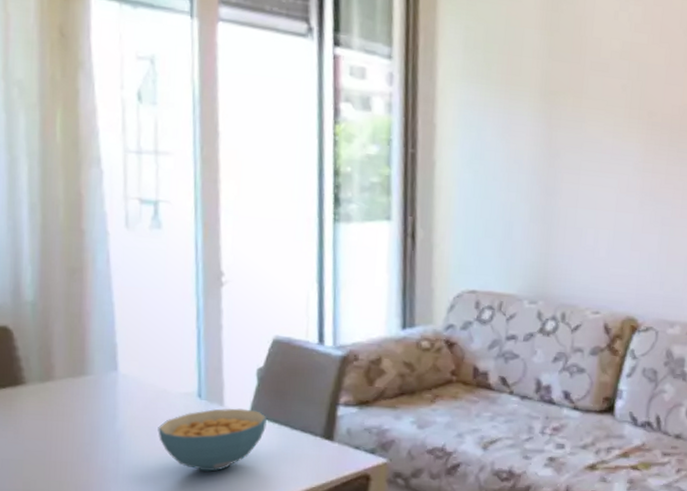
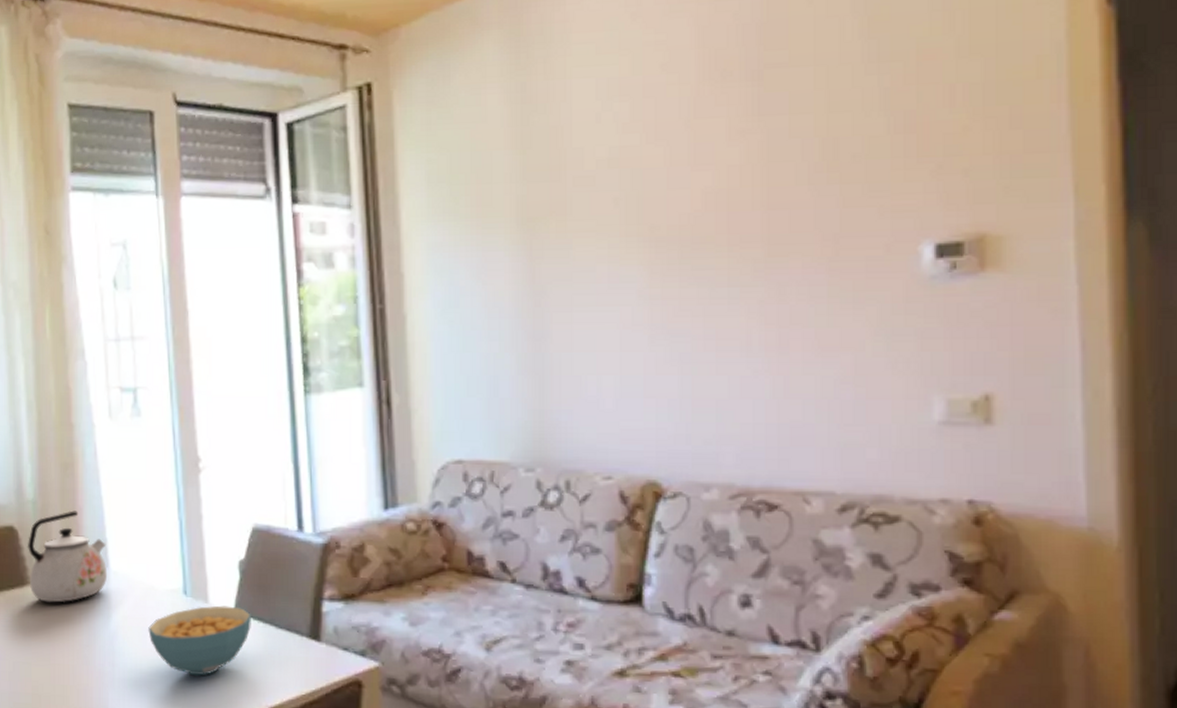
kettle: none [23,314,116,403] -> present [27,510,108,603]

